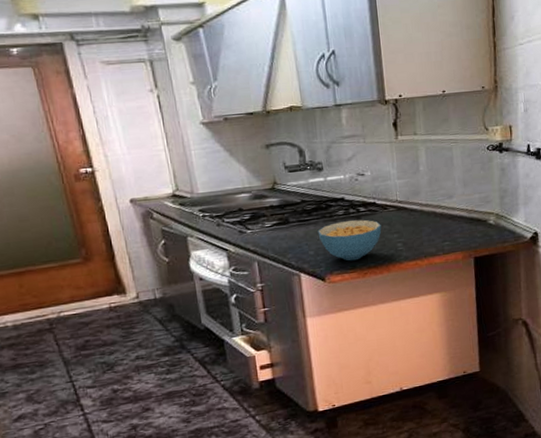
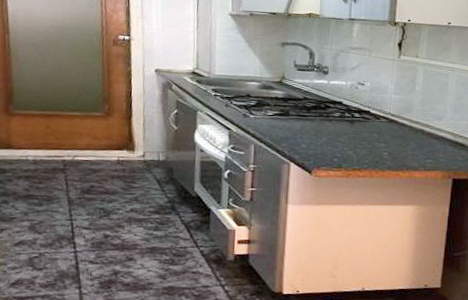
cereal bowl: present [317,219,382,261] -> none [313,123,372,161]

